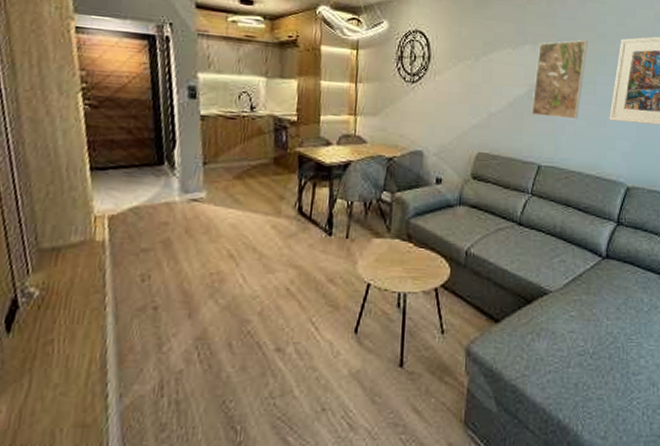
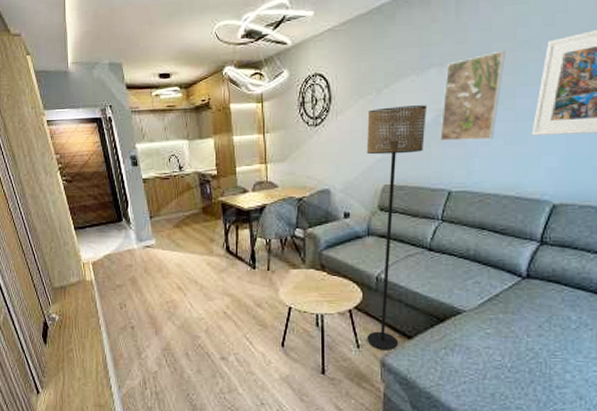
floor lamp: none [452,74,520,336] -> present [366,105,426,350]

